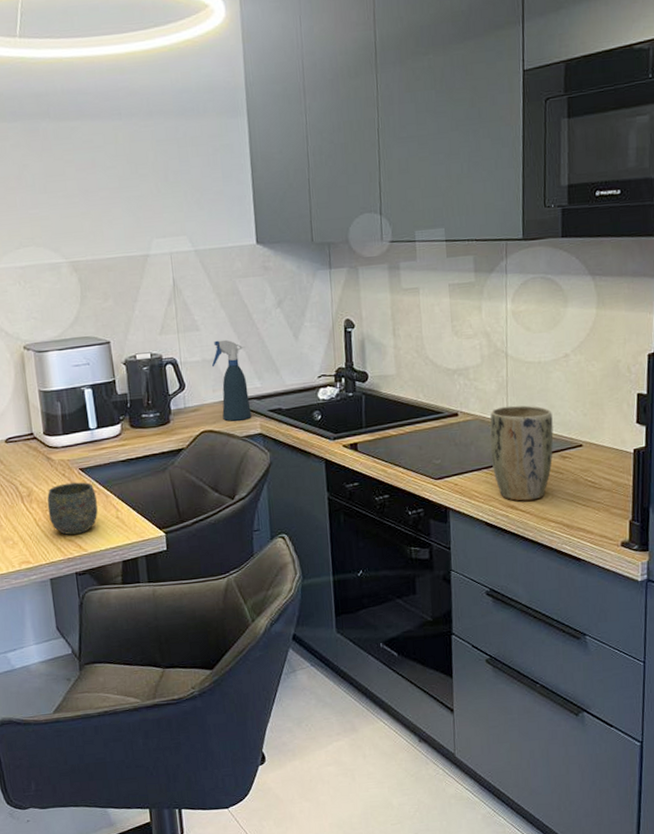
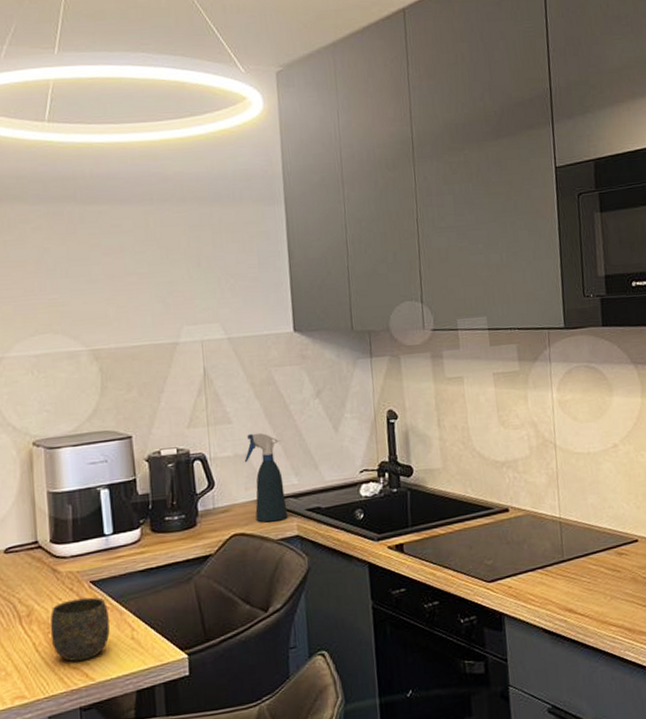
plant pot: present [489,405,554,501] -> none [541,498,609,604]

